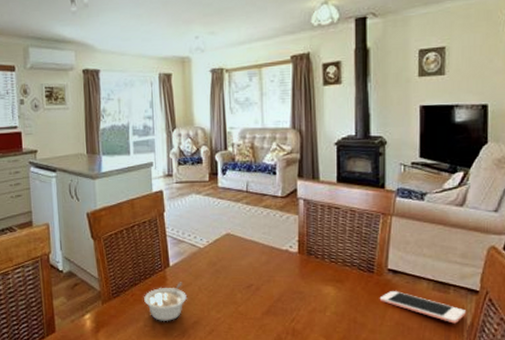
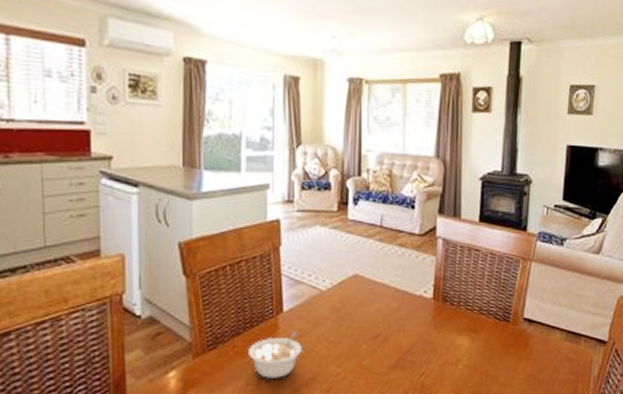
cell phone: present [379,291,466,324] -> none [513,342,594,375]

